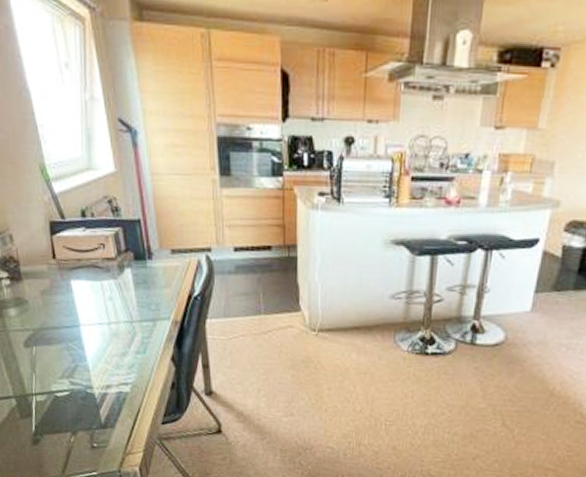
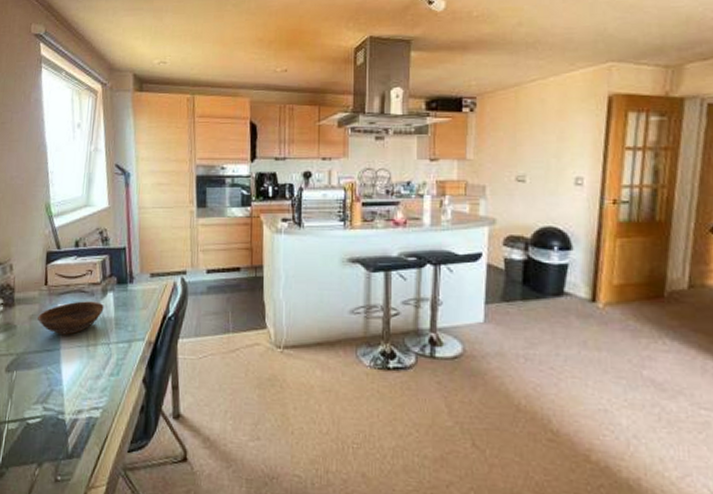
bowl: none [50,277,123,312] -> present [38,301,104,335]

